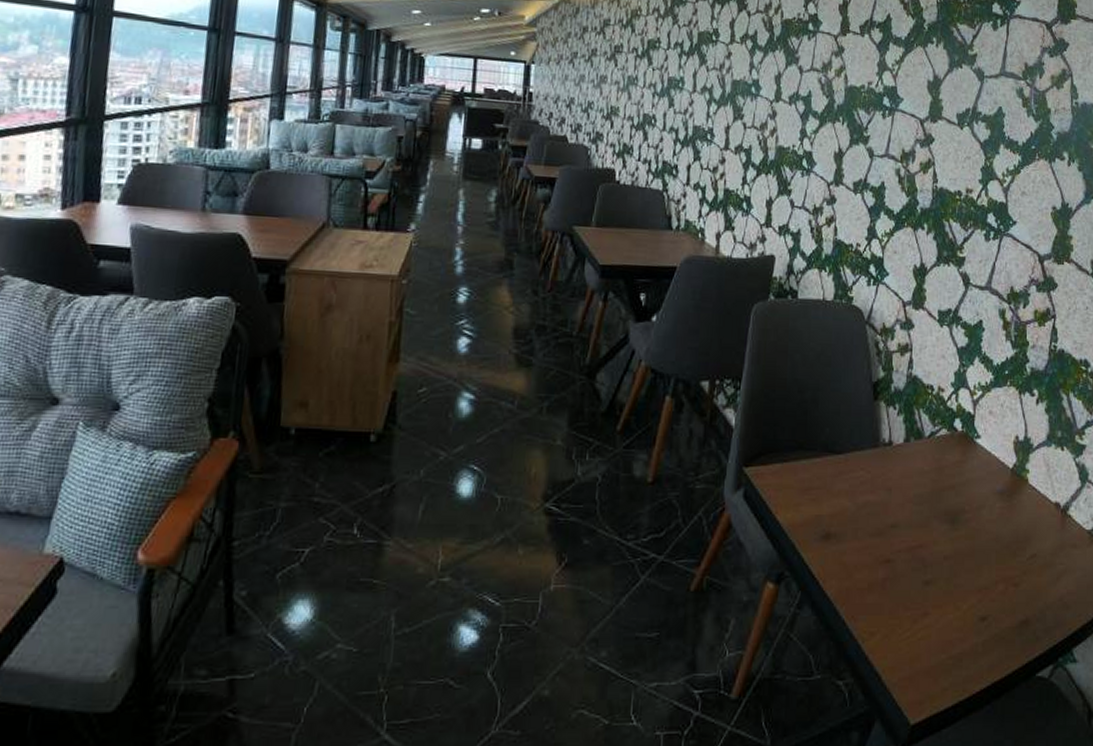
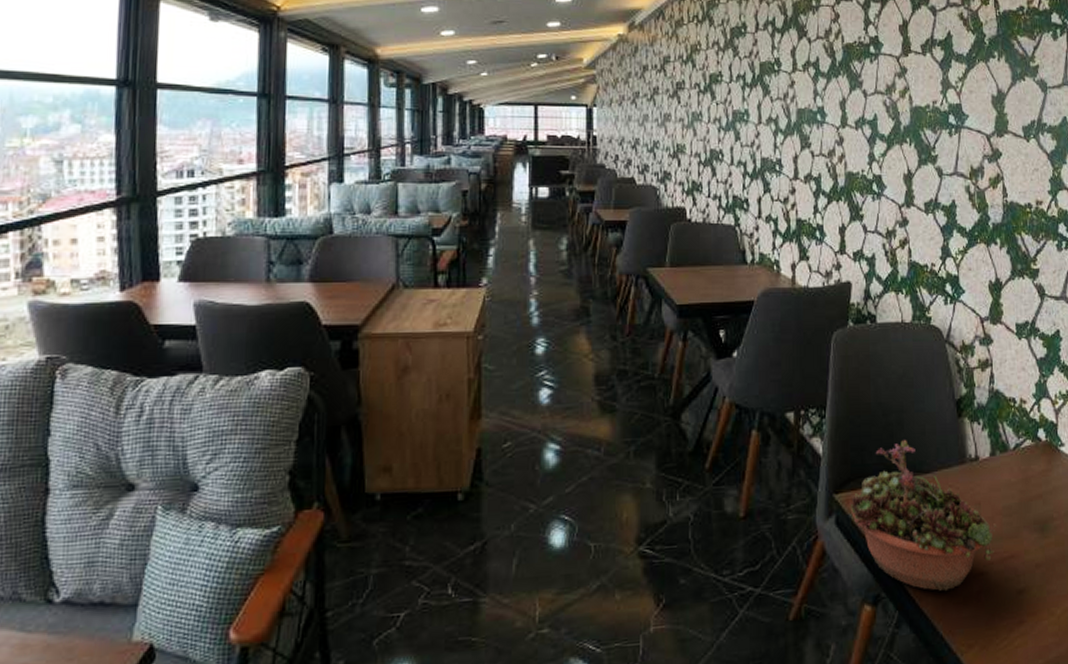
succulent planter: none [758,419,906,576] -> present [848,440,996,592]

